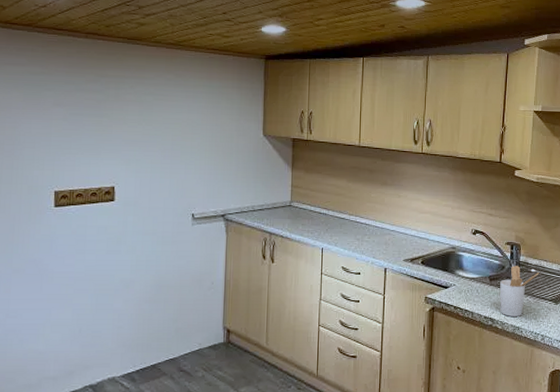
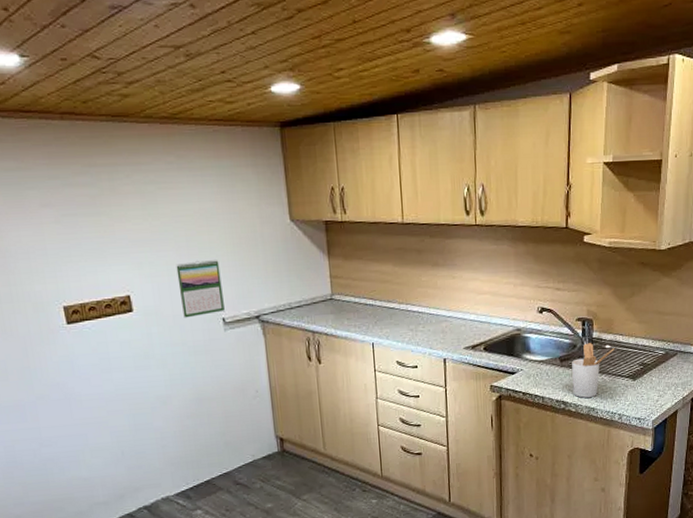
calendar: none [158,162,197,211] -> present [176,260,225,318]

